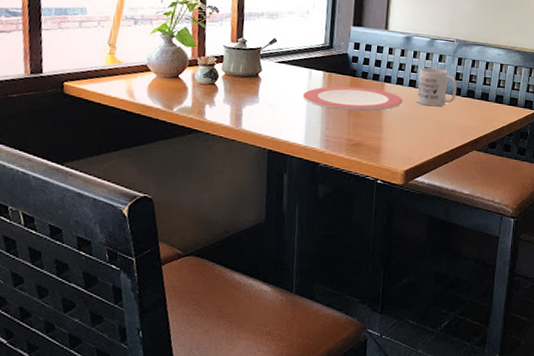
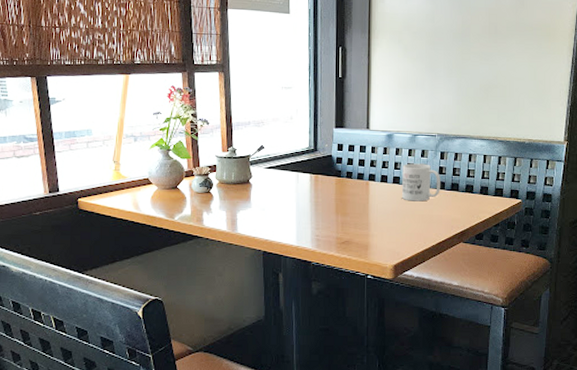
plate: present [302,86,403,112] -> none [291,187,388,210]

